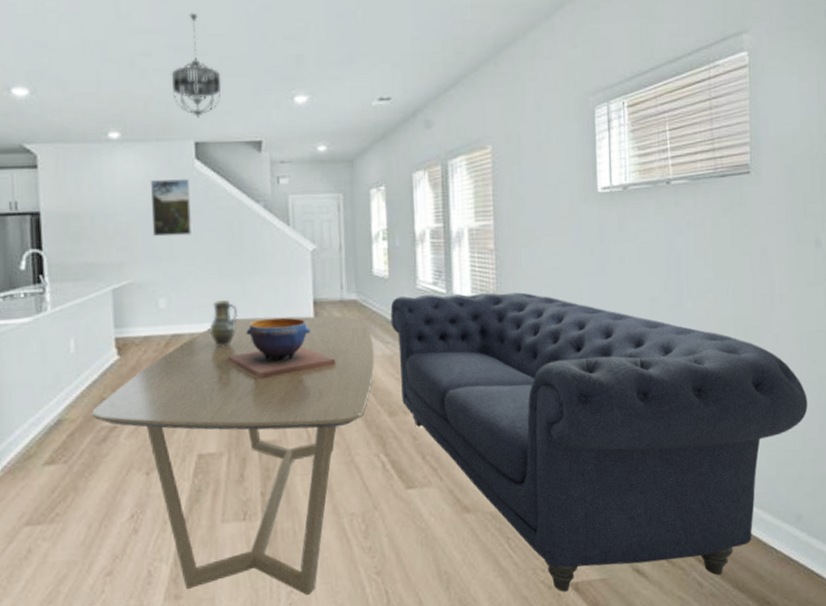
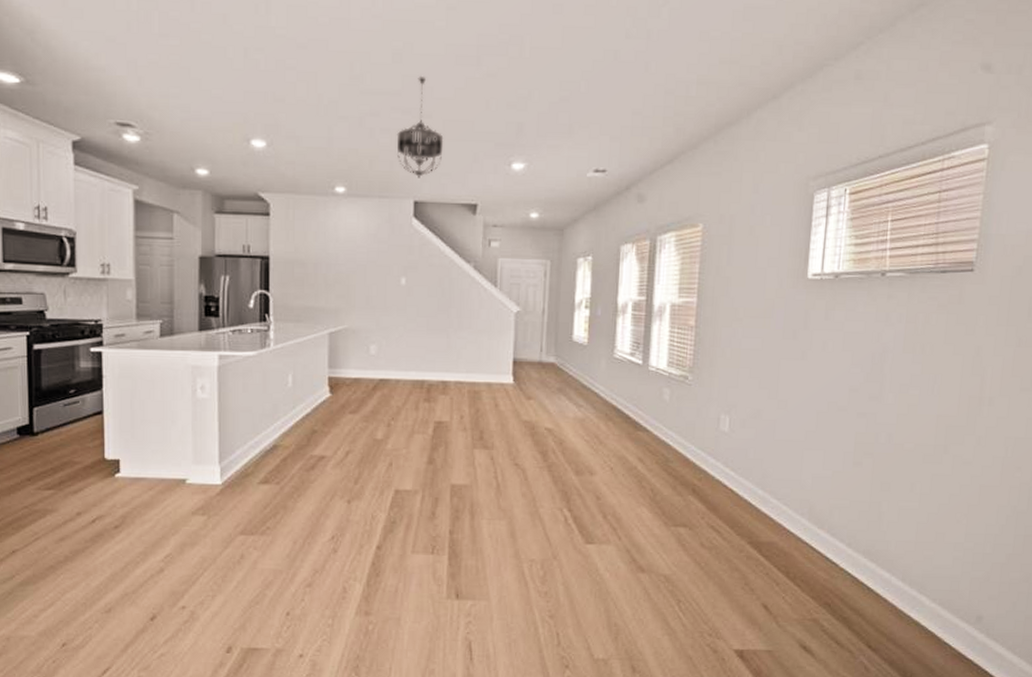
dining table: present [92,316,375,596] -> none [304,370,567,628]
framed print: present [150,178,193,237] -> none [369,234,406,289]
vase: present [209,300,237,347] -> none [414,352,441,395]
decorative bowl: present [228,317,336,380] -> none [429,372,530,428]
sofa: present [390,292,808,592] -> none [585,363,1005,663]

